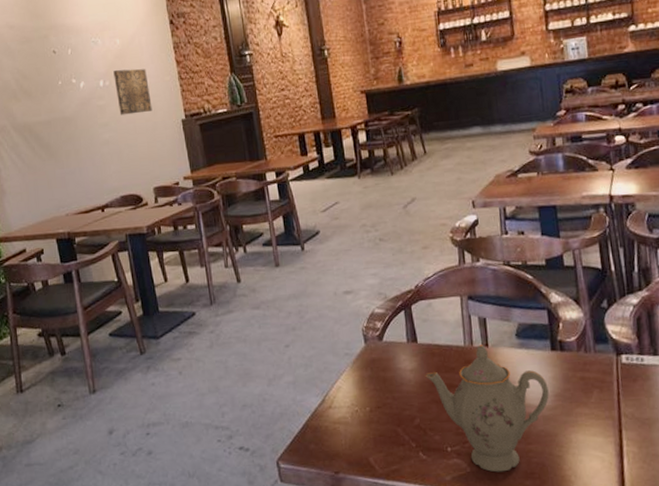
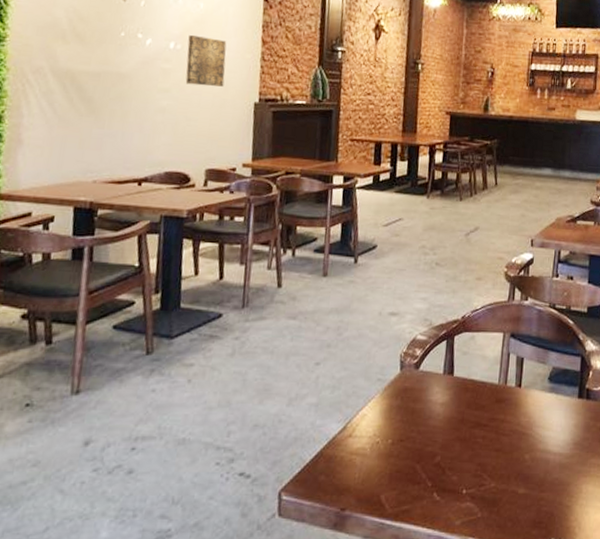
teapot: present [425,345,549,473] -> none [454,385,570,519]

